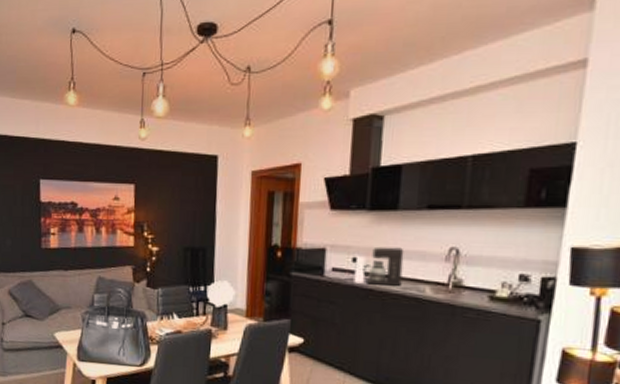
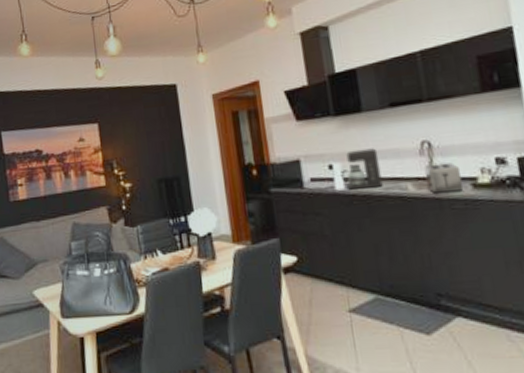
toaster: none [444,271,482,303] -> present [423,162,464,195]

